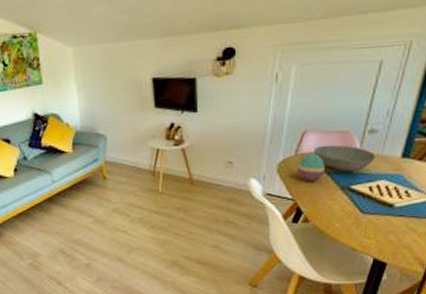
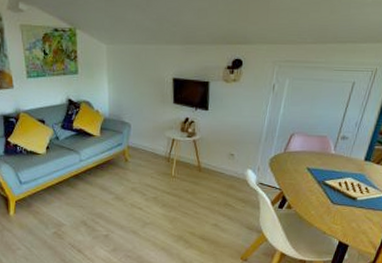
decorative egg: present [297,153,325,182] -> none [284,152,306,176]
bowl: present [314,145,376,172] -> none [299,146,346,169]

